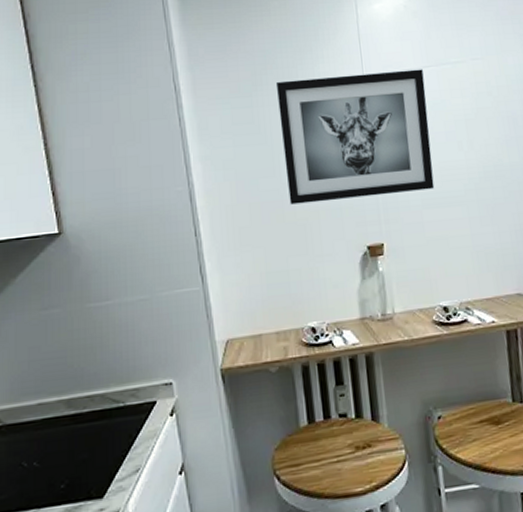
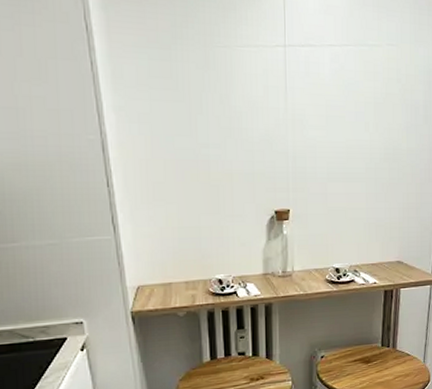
wall art: present [275,69,435,205] -> none [196,37,342,166]

